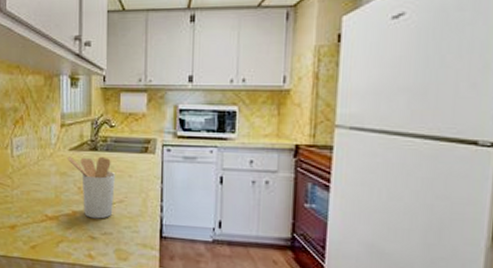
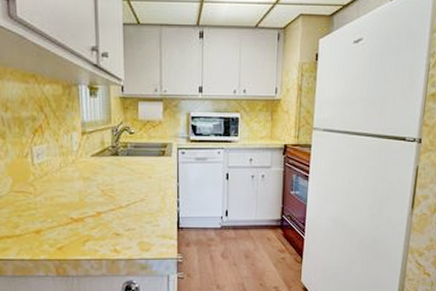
utensil holder: present [67,156,115,219] -> none [89,161,136,217]

